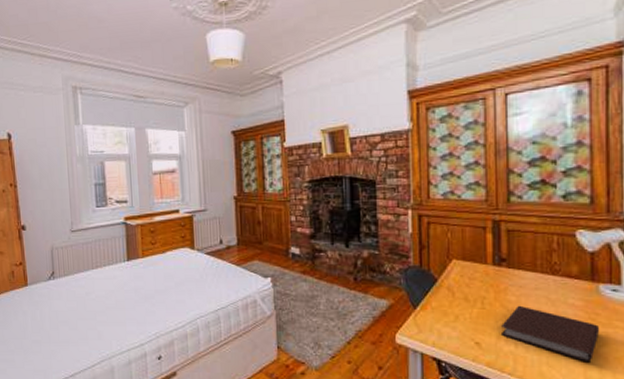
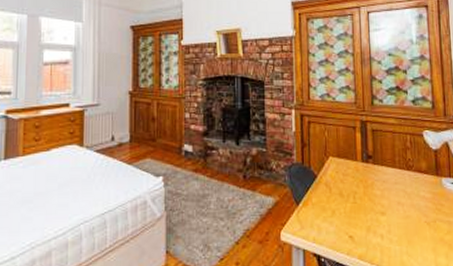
notebook: present [501,305,600,363] -> none [370,199,445,250]

